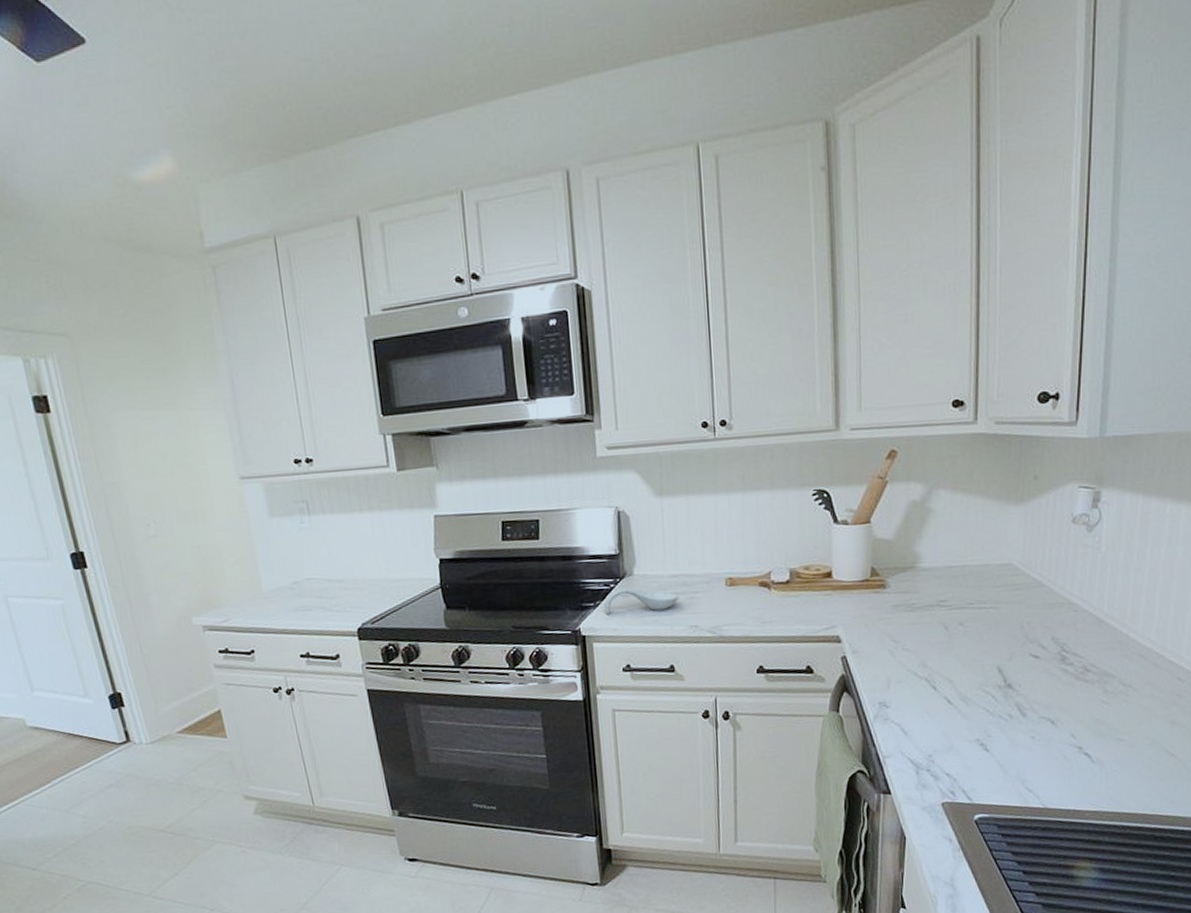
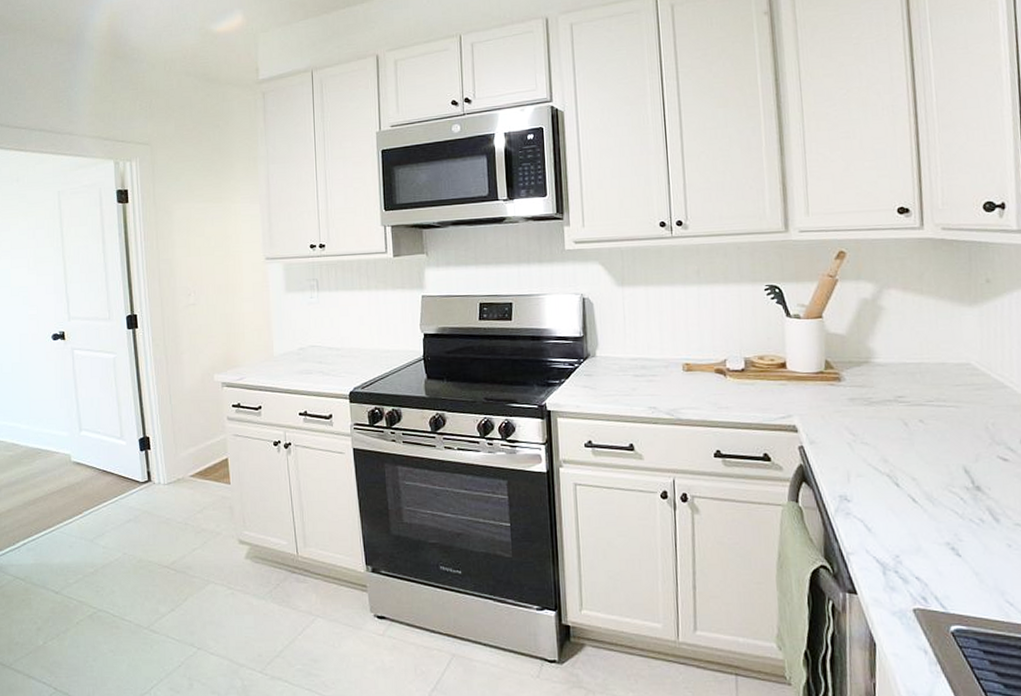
spoon rest: present [604,587,679,614] -> none [568,368,639,391]

